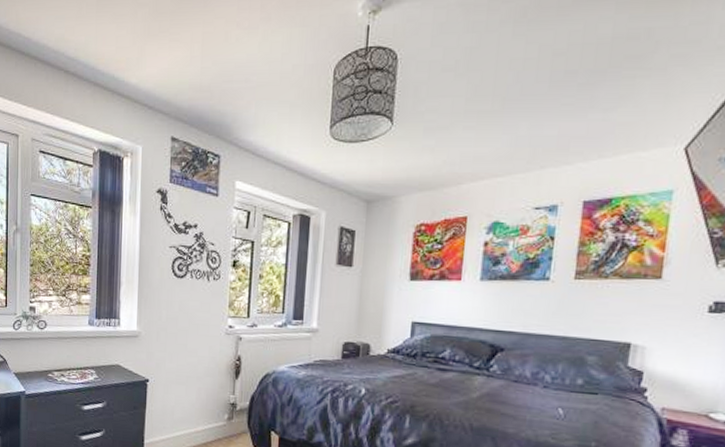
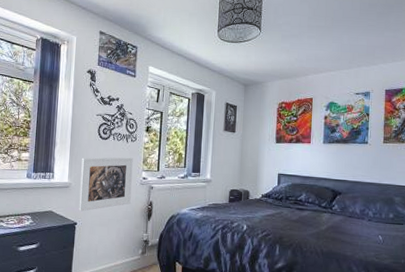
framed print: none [150,299,216,366] -> present [78,157,133,212]

